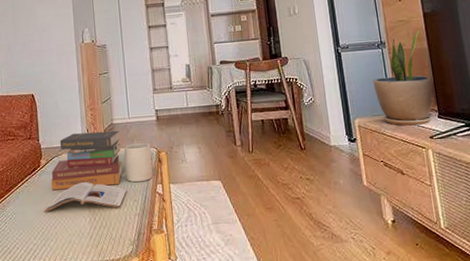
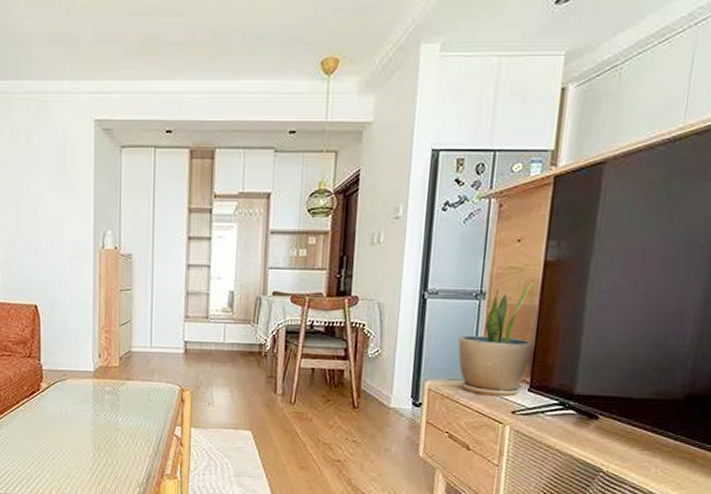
magazine: present [44,181,127,213] -> none [41,413,140,447]
books: present [50,130,123,191] -> none [51,357,139,421]
mug: present [124,143,154,183] -> none [140,377,174,422]

